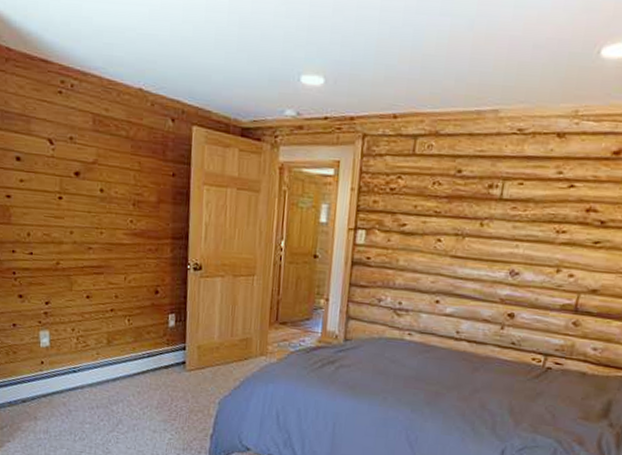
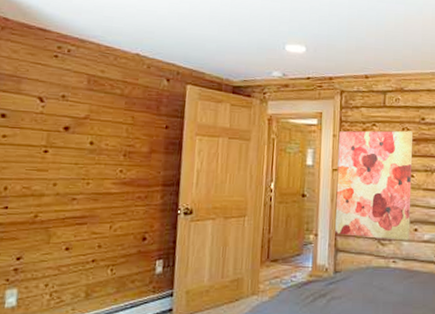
wall art: none [347,184,445,312] -> present [335,130,413,240]

